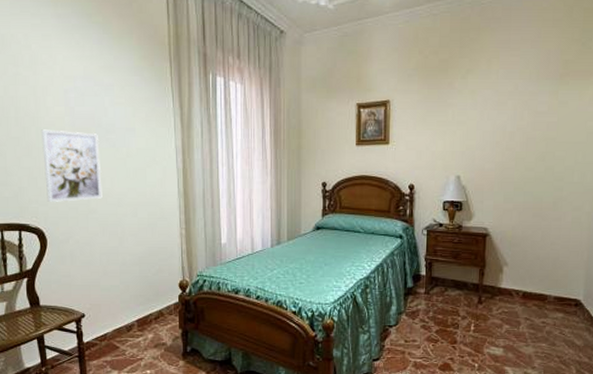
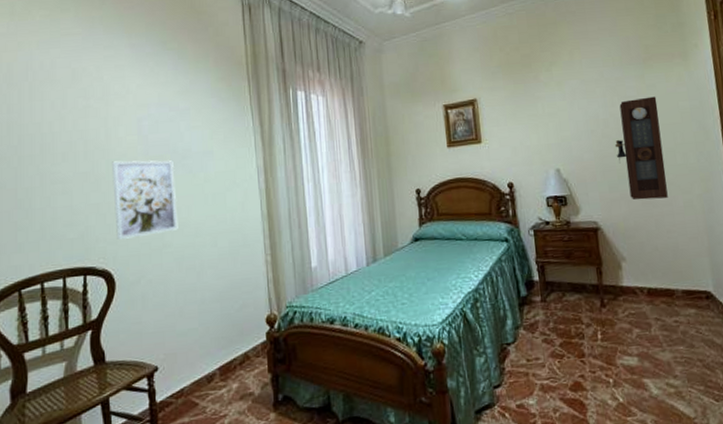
pendulum clock: none [516,114,566,213] -> present [614,96,668,200]

